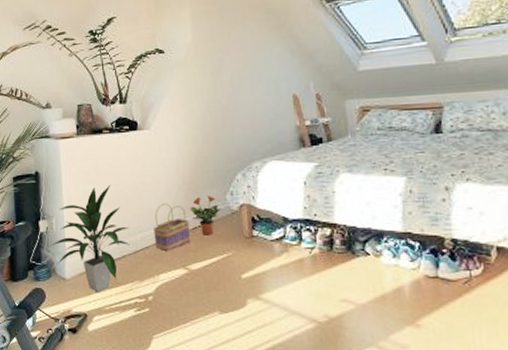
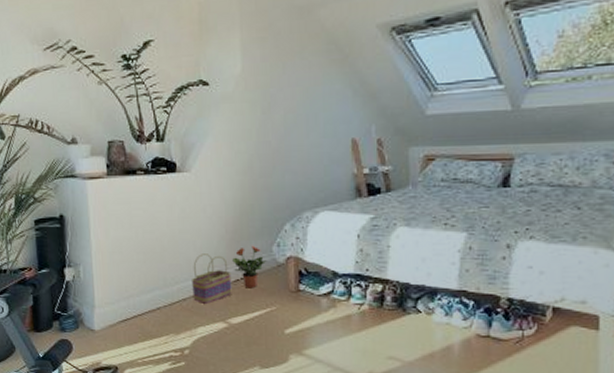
indoor plant: present [50,184,130,292] -> none [77,231,166,345]

